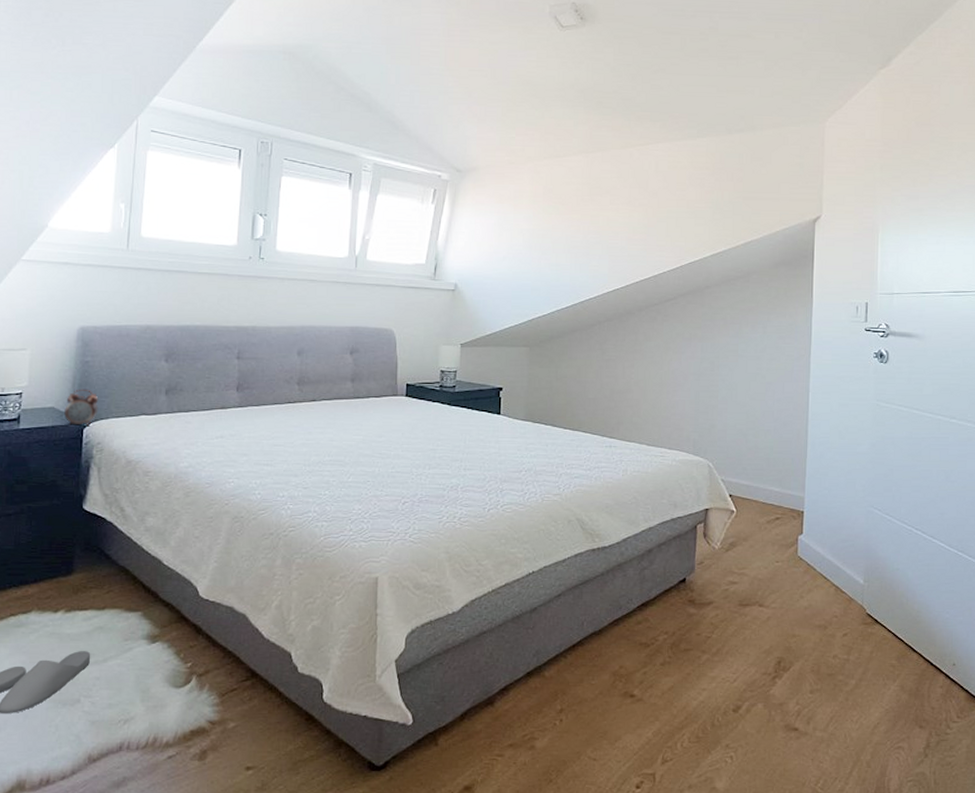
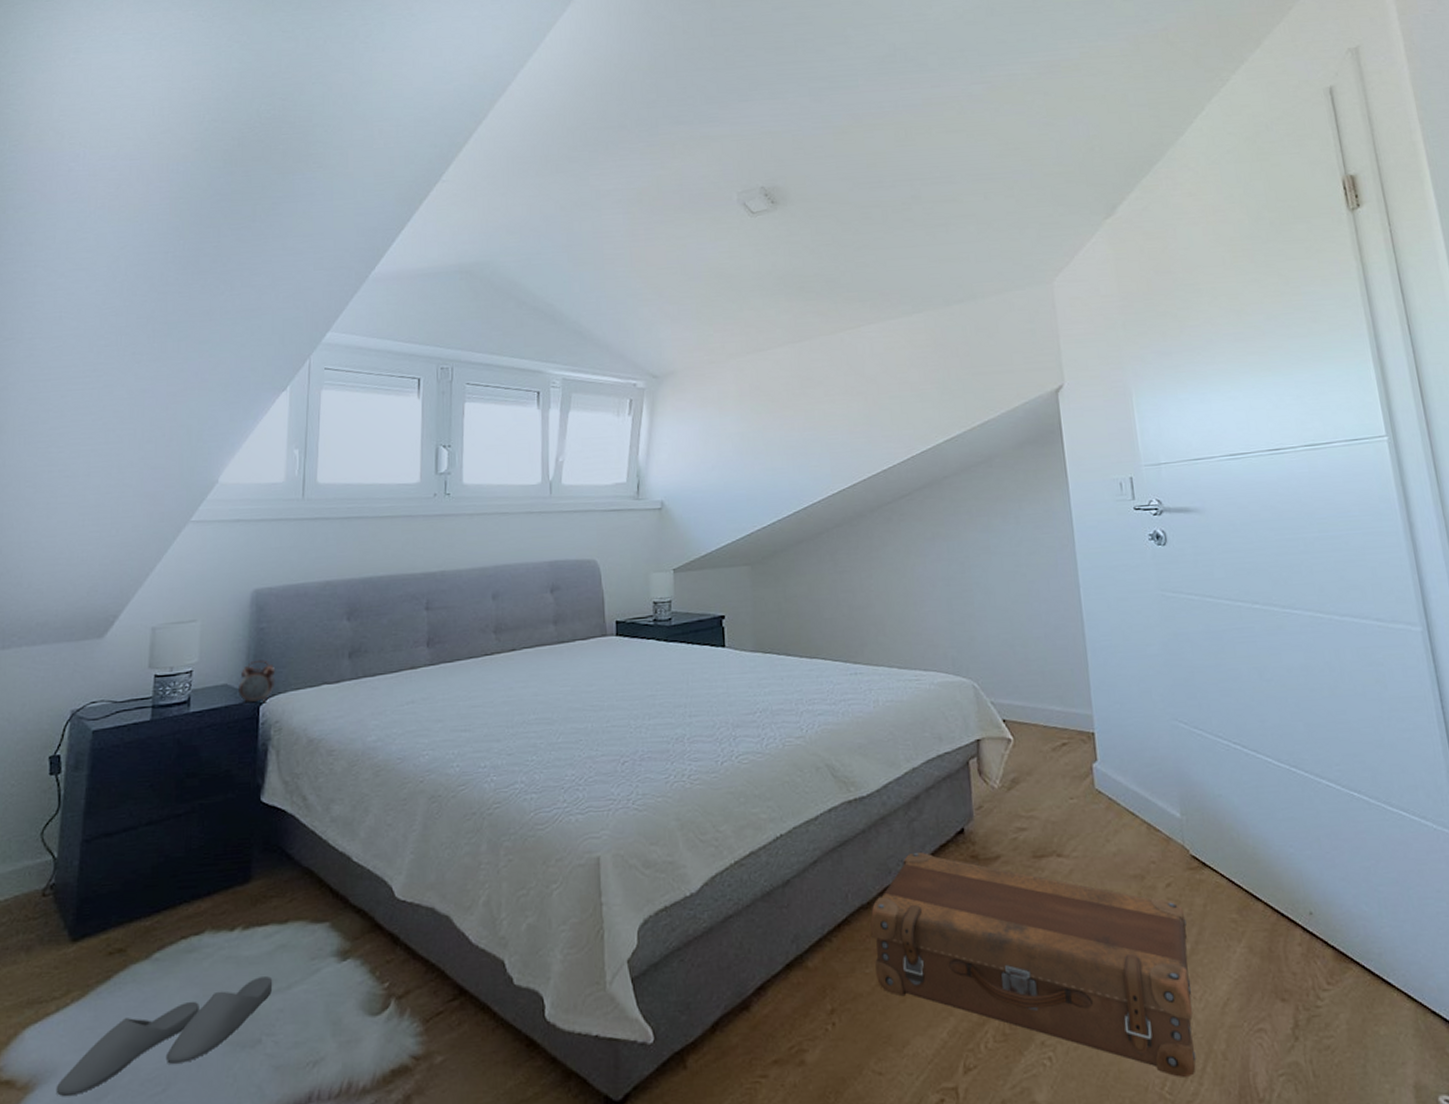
suitcase: none [600,594,855,777] -> present [870,851,1196,1077]

